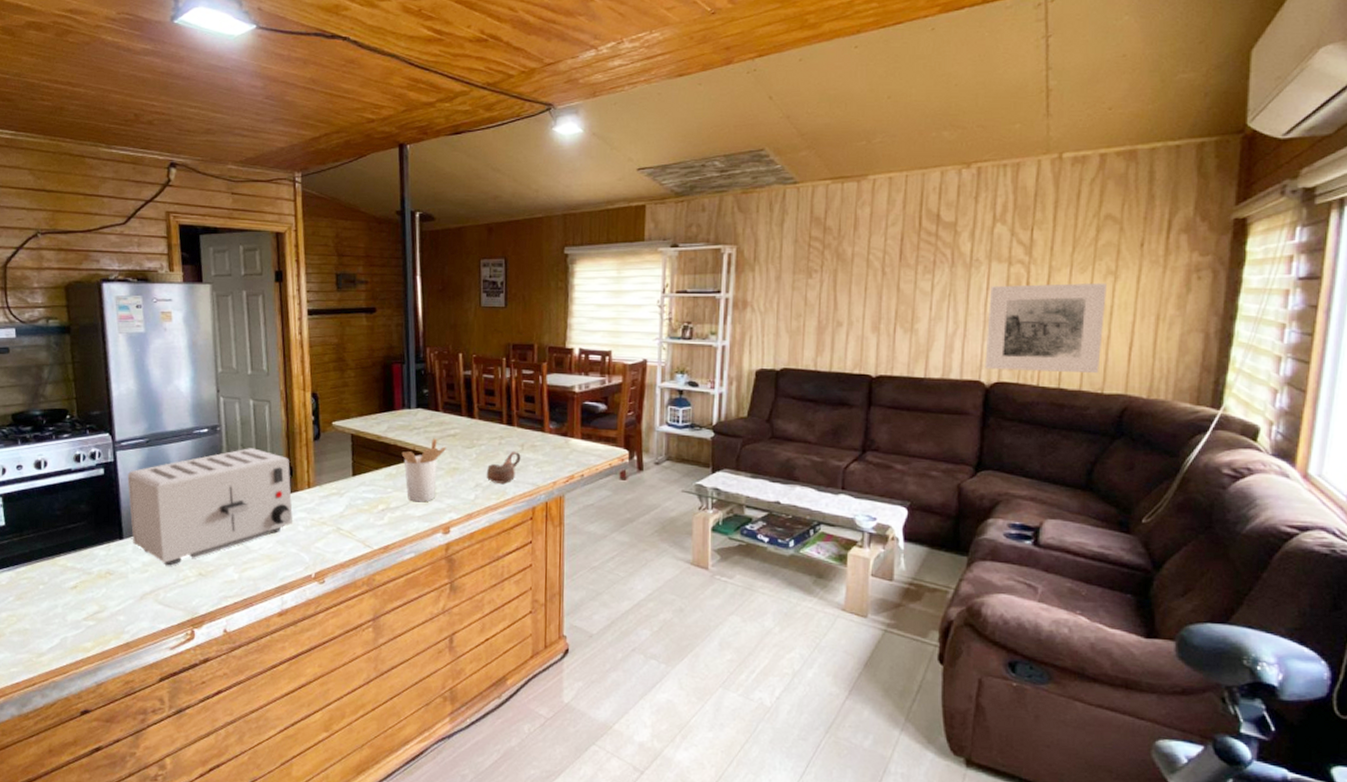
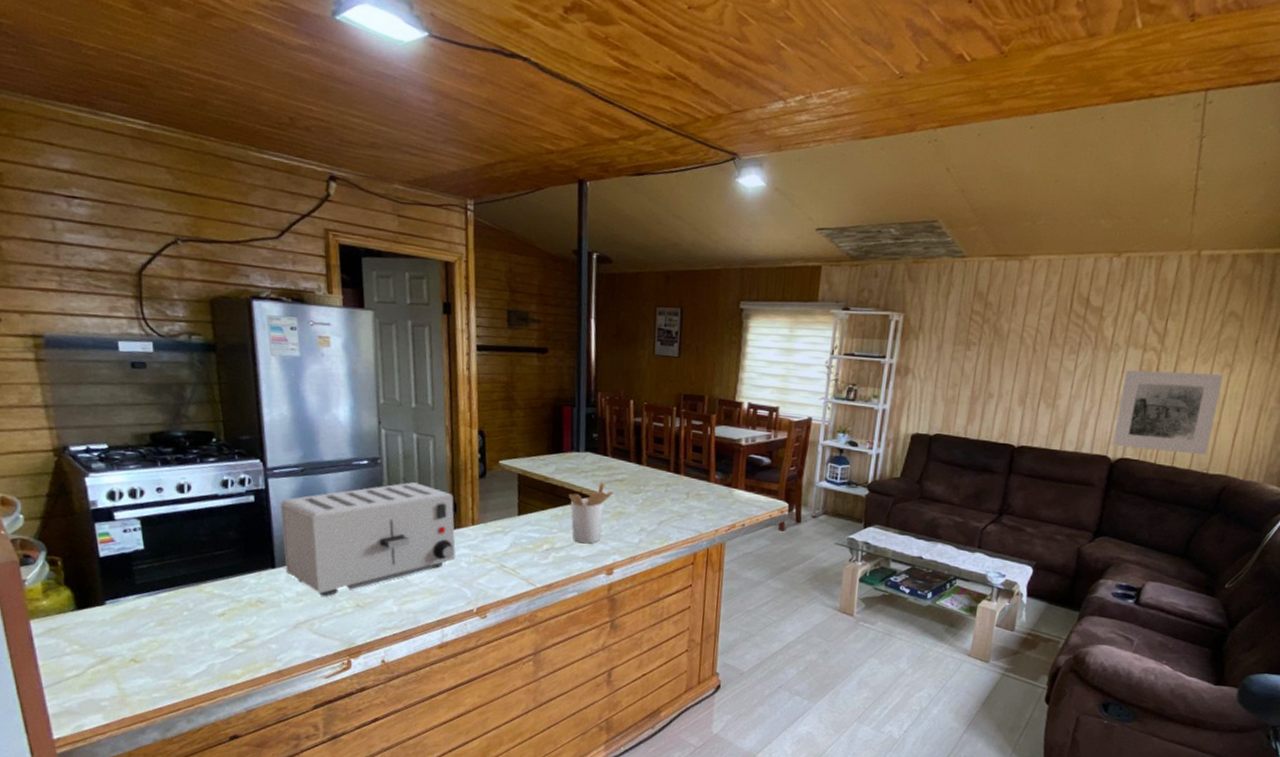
cup: present [486,452,521,484] -> none [651,499,686,529]

